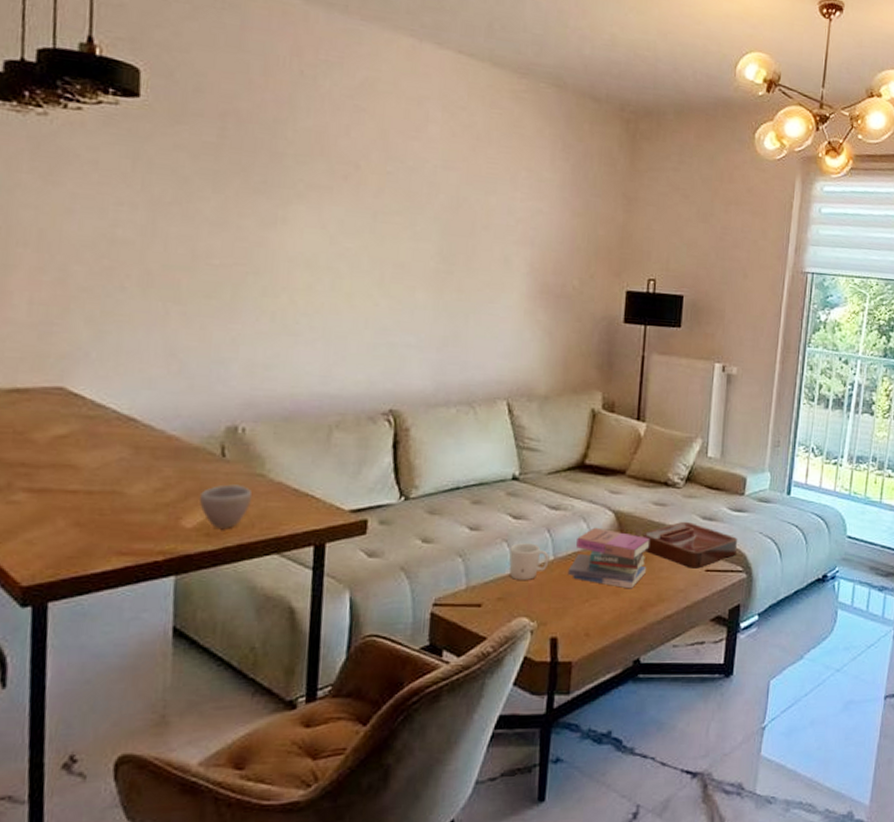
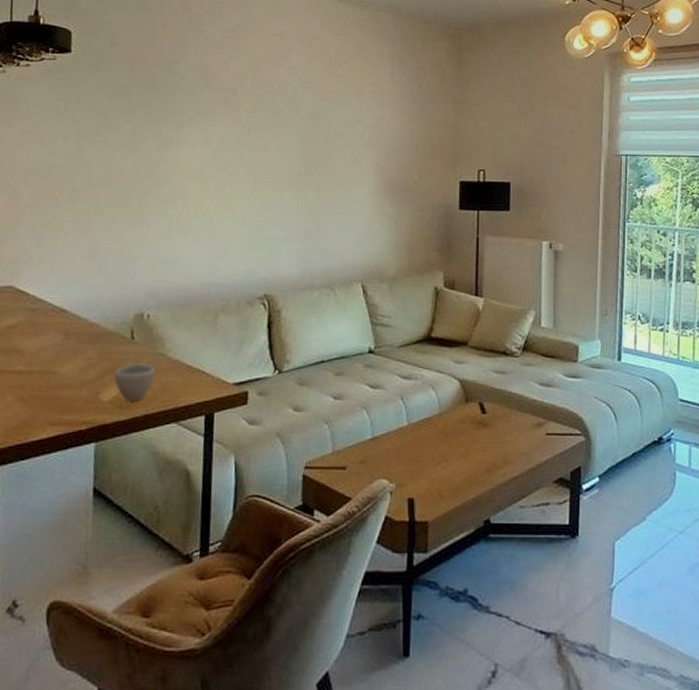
mug: present [508,543,550,580] -> none [368,410,404,444]
books: present [567,527,651,589] -> none [420,395,493,452]
decorative tray: present [642,521,738,569] -> none [486,387,575,432]

